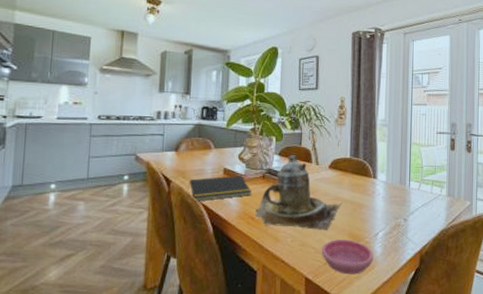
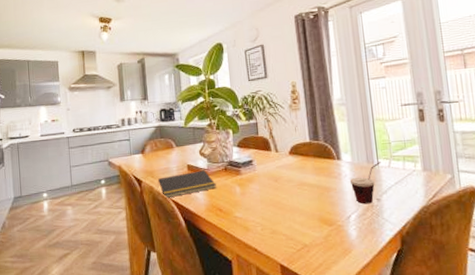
teapot: present [255,155,343,231] -> none [222,145,308,217]
saucer: present [321,240,374,275] -> none [292,224,350,260]
cup: none [383,184,412,223] -> present [350,162,381,204]

